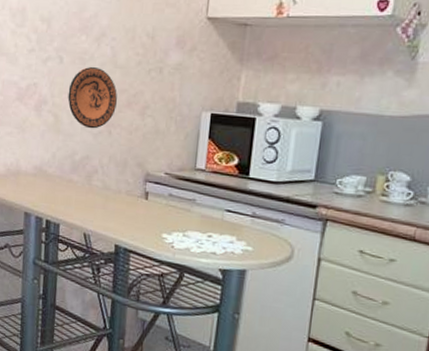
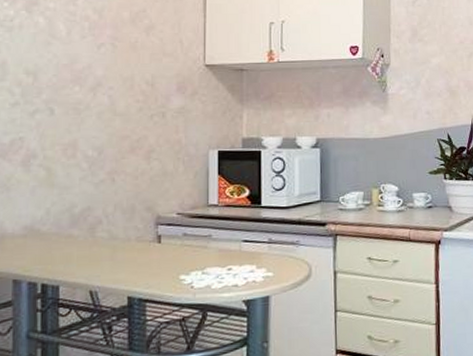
decorative plate: present [67,67,117,129] -> none [62,117,119,179]

